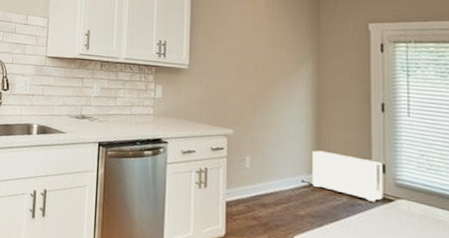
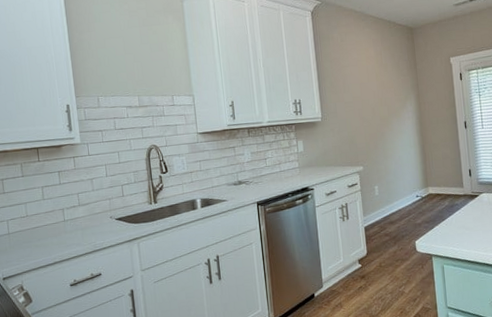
air purifier: present [312,150,383,202] -> none [421,168,472,201]

